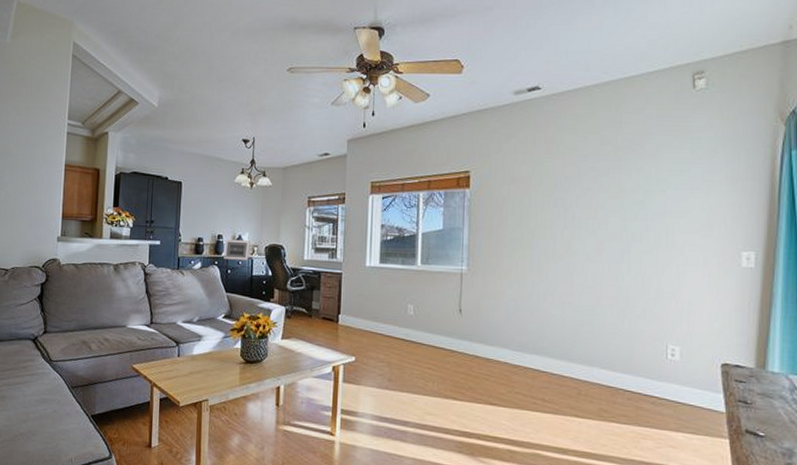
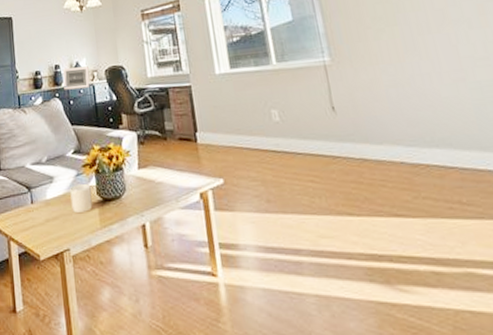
mug: none [215,346,236,371] -> present [70,184,93,214]

